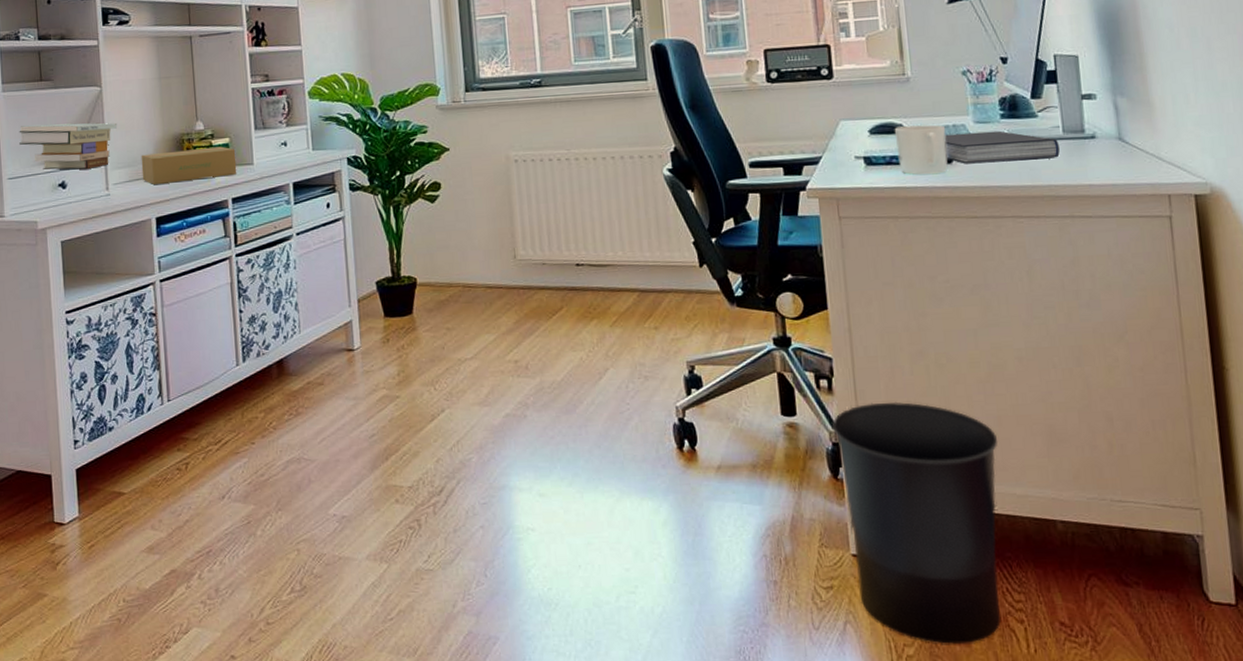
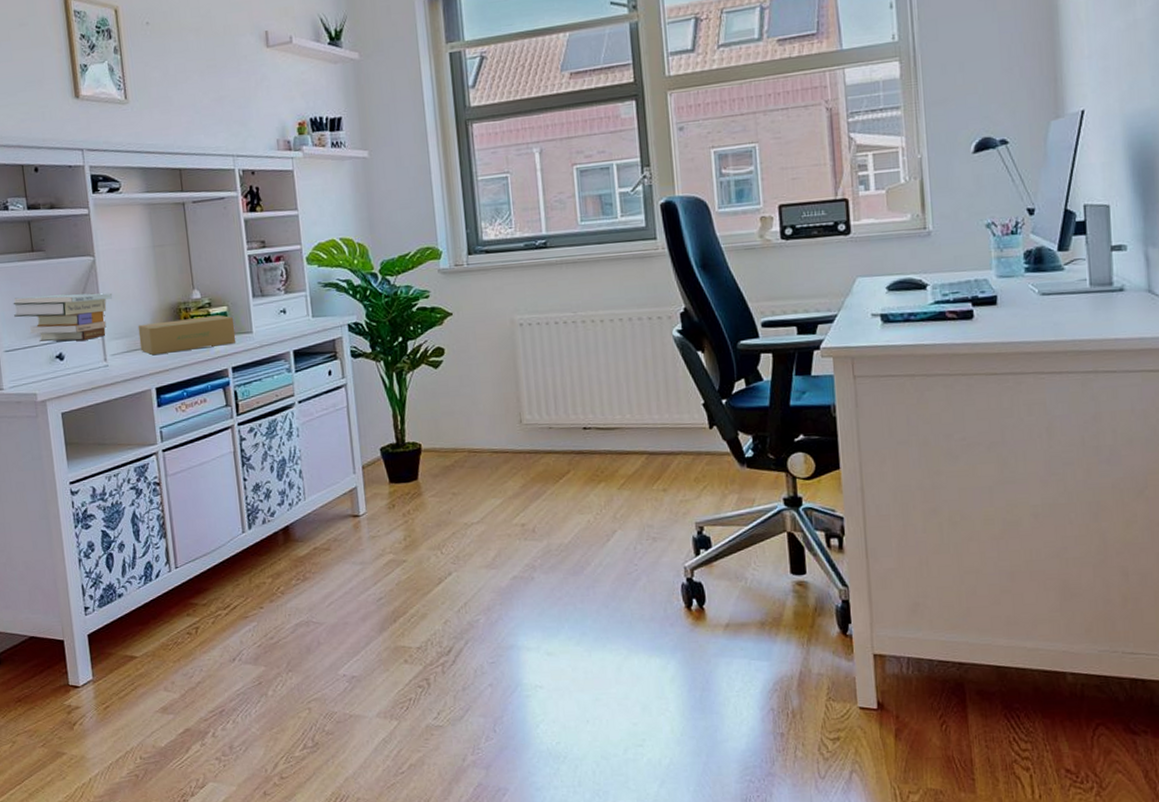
waste bin: present [832,402,1002,644] -> none [842,560,1010,791]
mug: present [894,124,948,176] -> none [913,280,968,332]
book: present [945,130,1060,164] -> none [965,285,1086,320]

